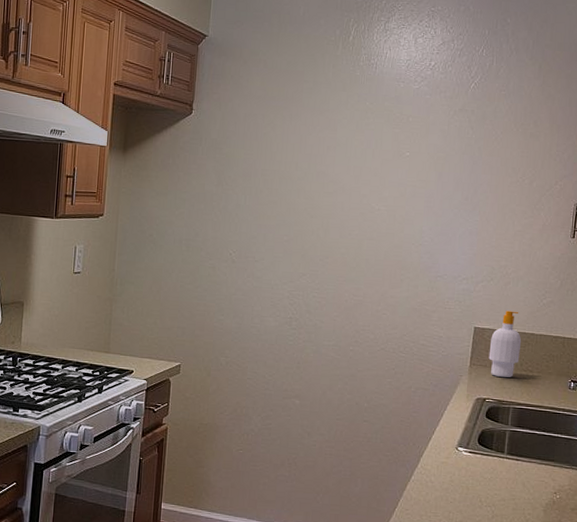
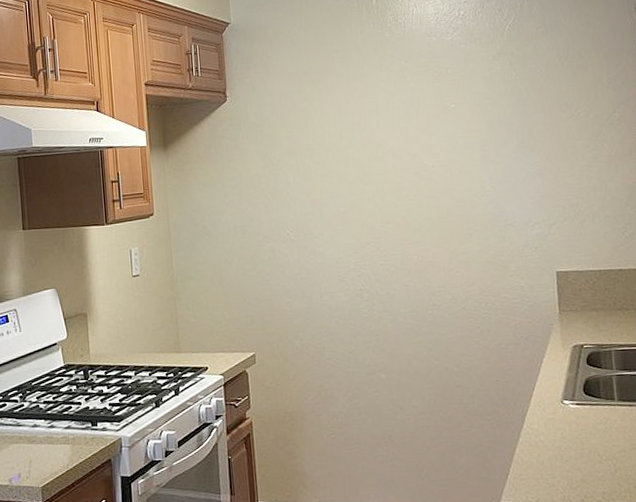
soap bottle: present [488,310,522,378] -> none [576,248,612,320]

